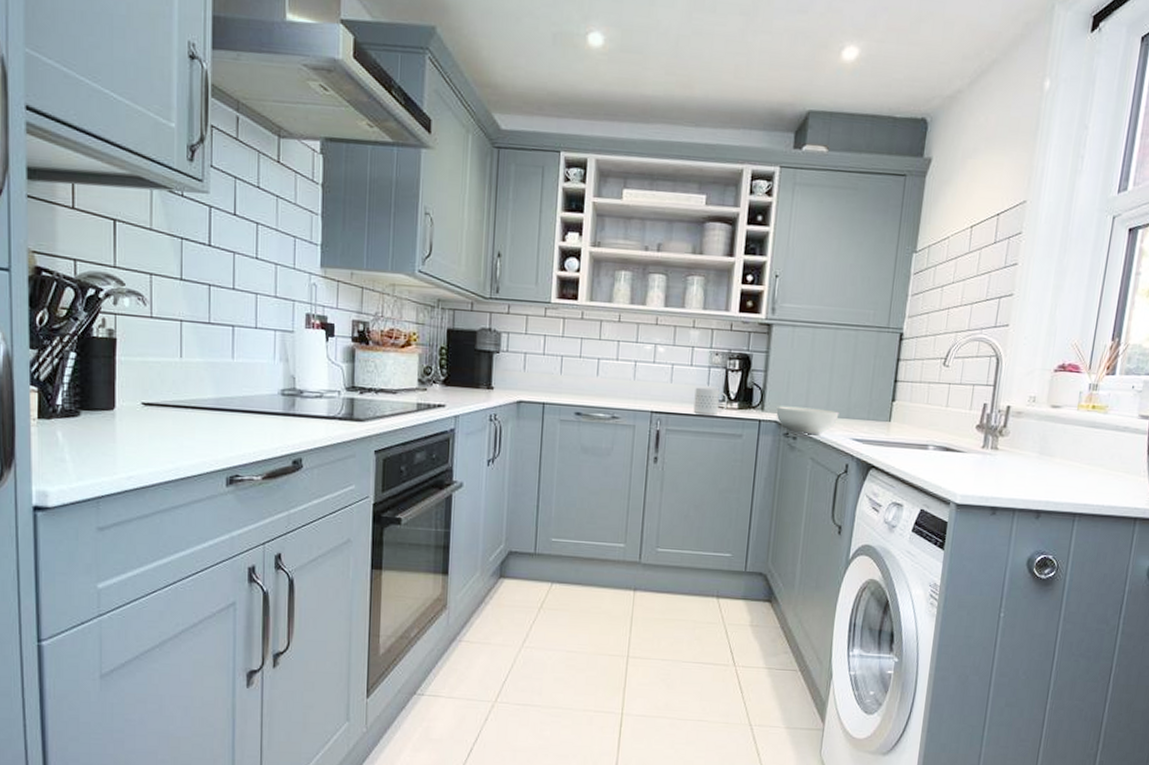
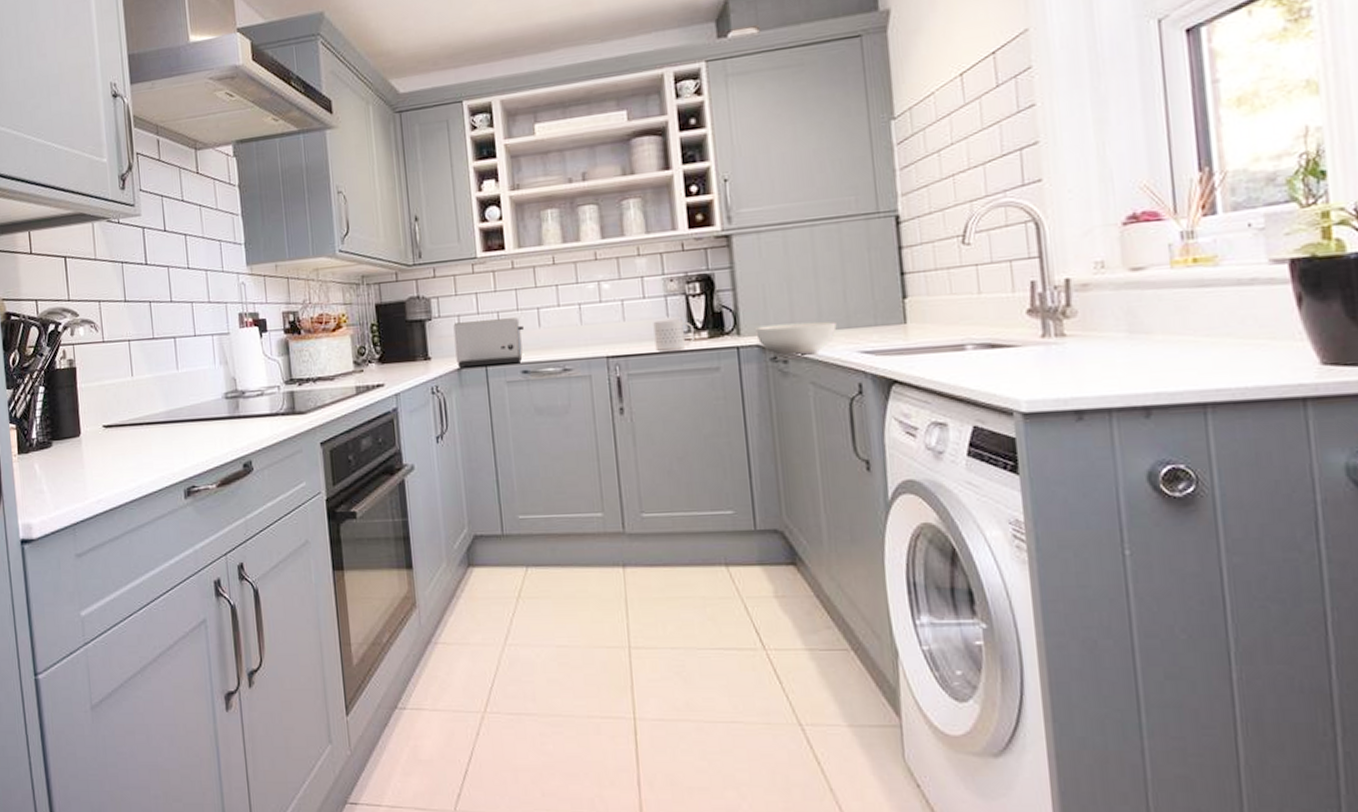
toaster: none [517,359,584,405] -> present [453,317,525,368]

